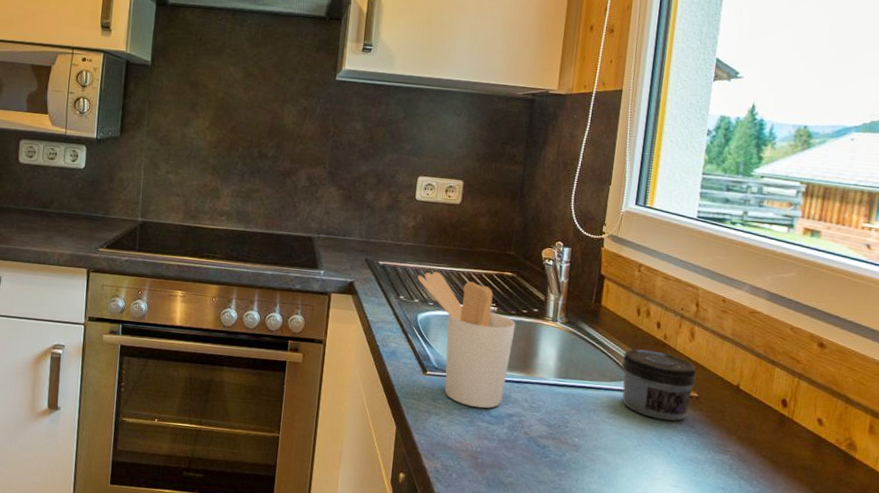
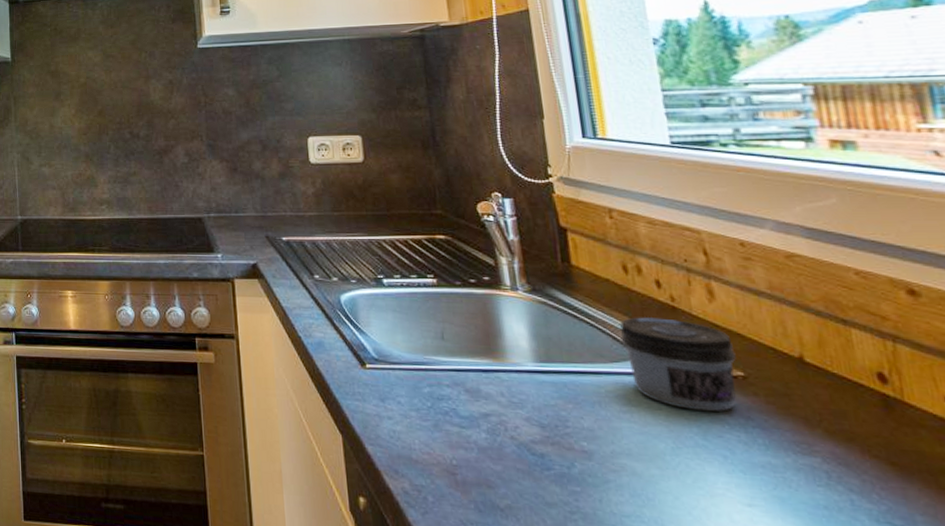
utensil holder: present [418,271,516,408] -> none [331,242,471,408]

